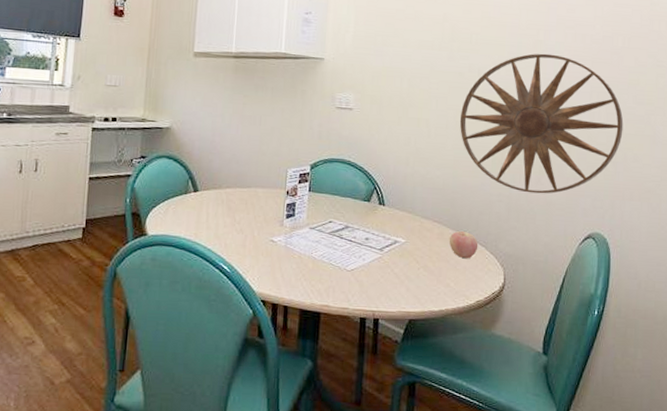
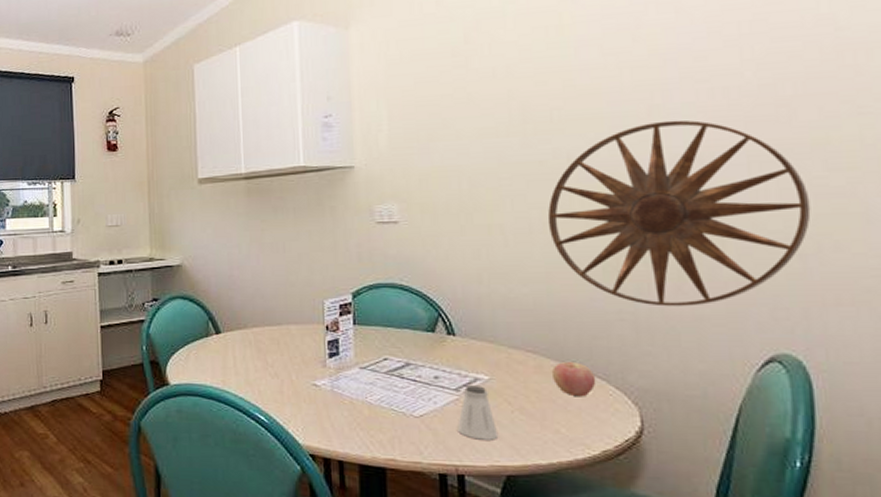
saltshaker: none [377,245,407,291] -> present [456,384,499,440]

